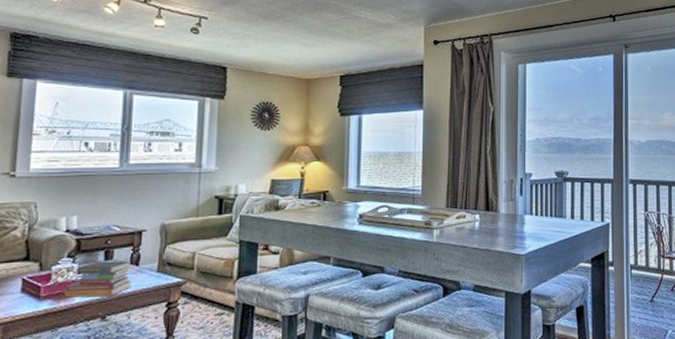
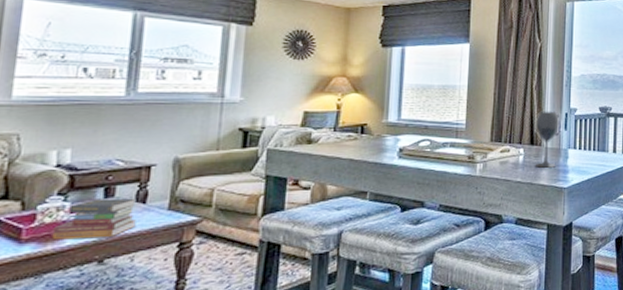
wine glass: none [491,176,514,234] -> present [535,111,559,168]

